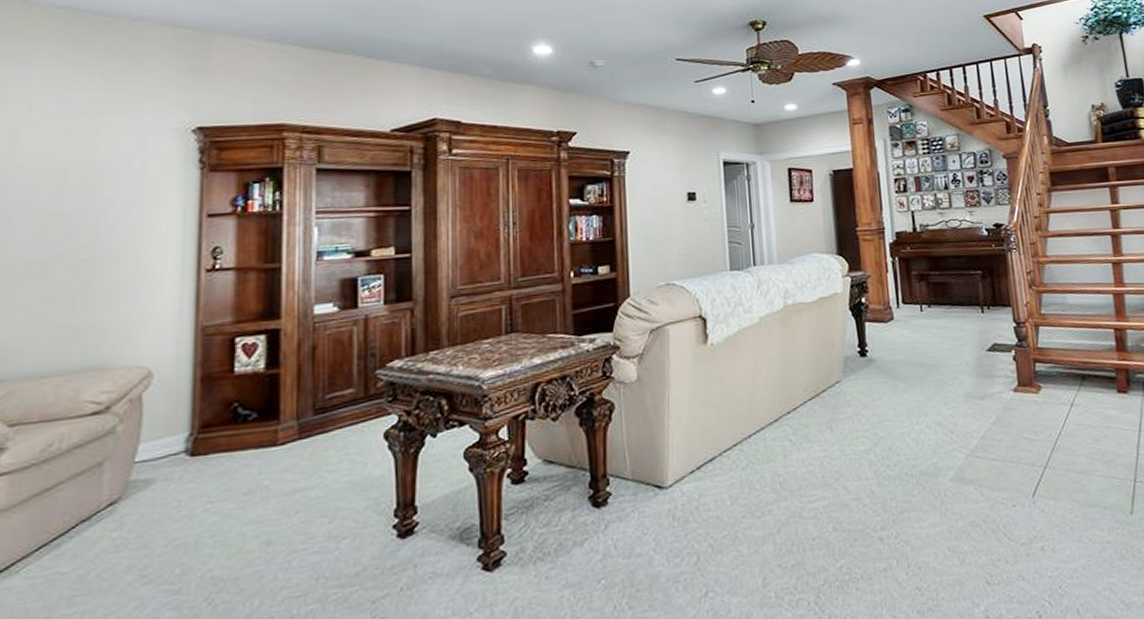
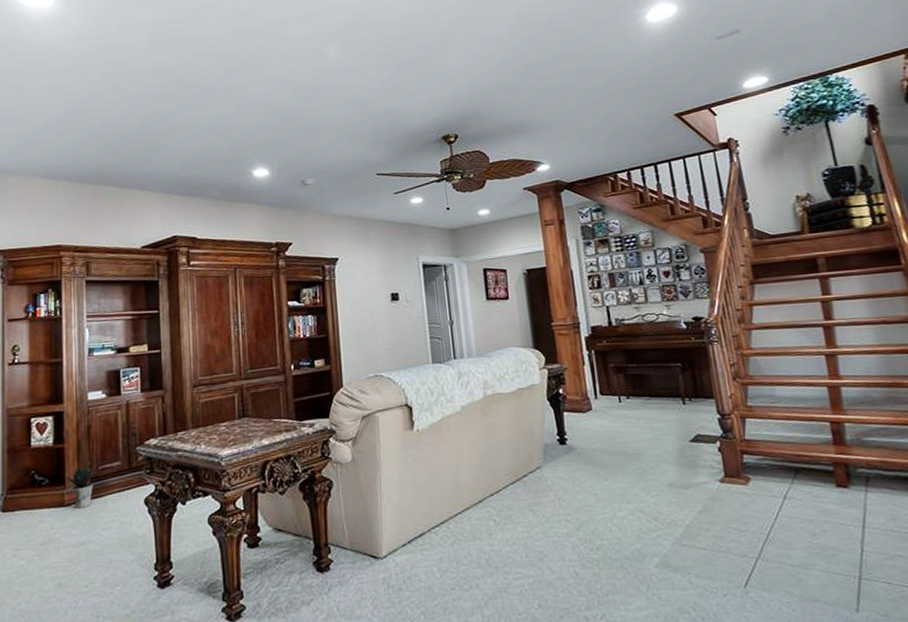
potted plant: none [279,389,320,448] -> present [64,461,95,508]

